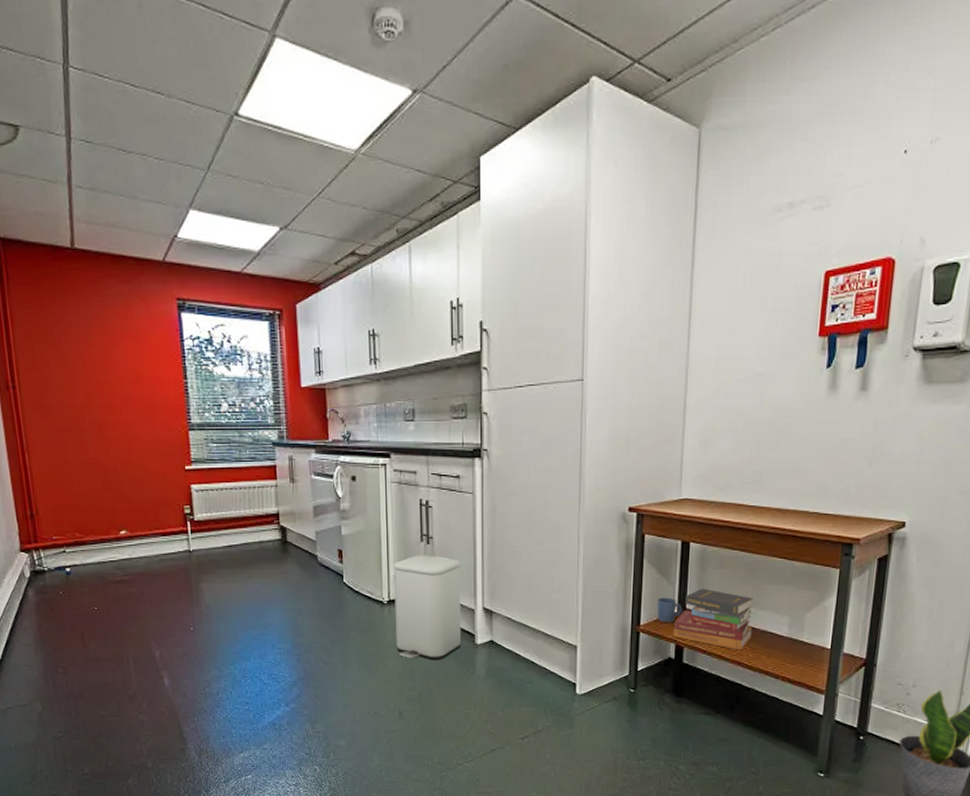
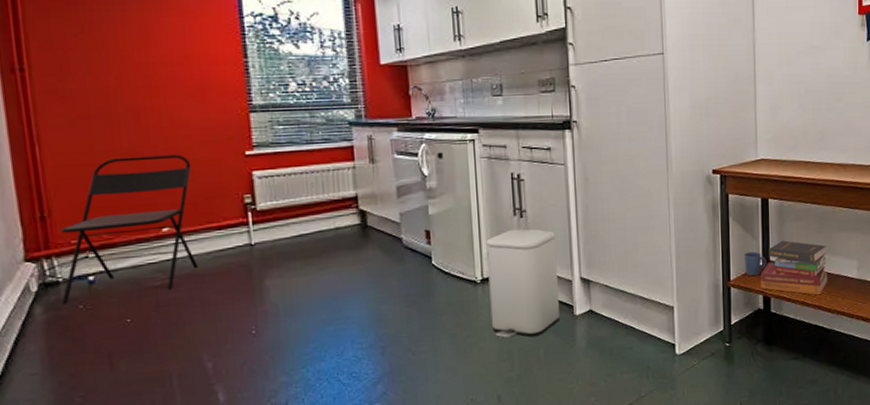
folding chair: none [45,467,149,590] -> present [60,155,199,305]

